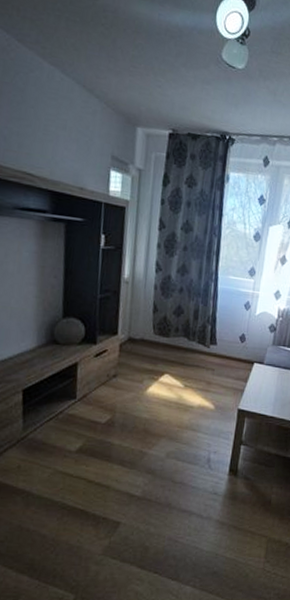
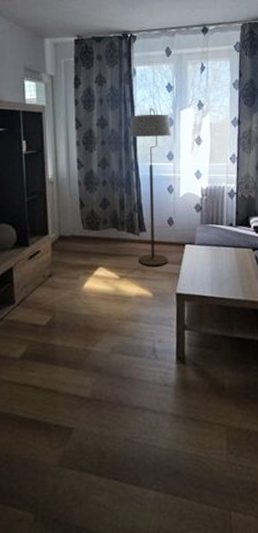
floor lamp: none [204,219,257,381] -> present [130,108,171,267]

